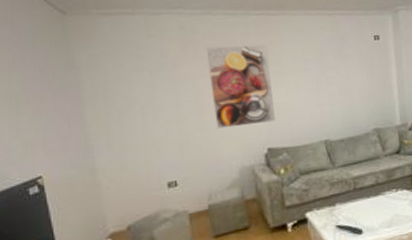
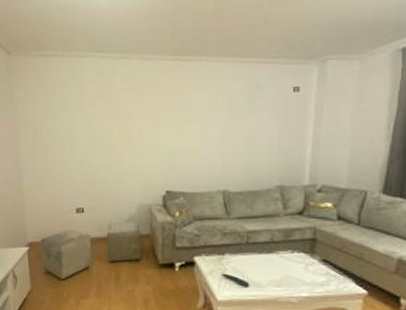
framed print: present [205,44,275,129] -> none [120,90,178,167]

